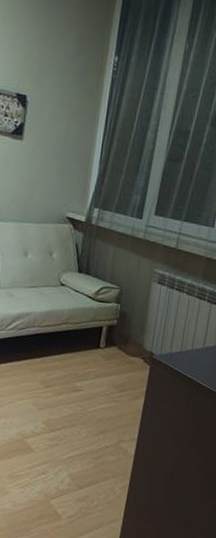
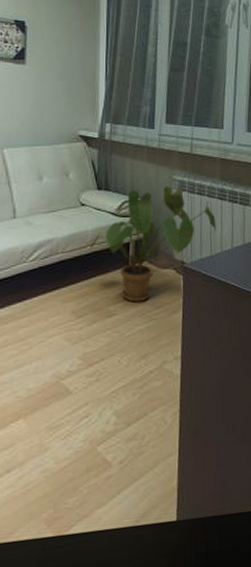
house plant: none [64,277,192,383] -> present [90,186,216,302]

